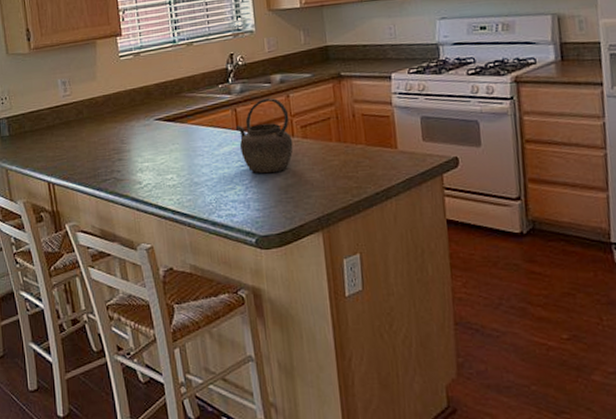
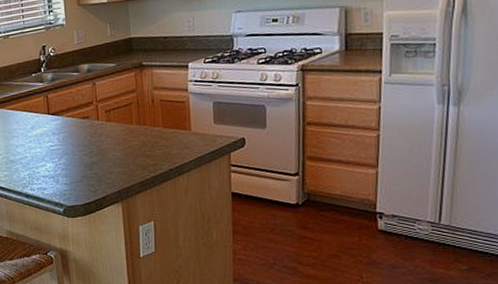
kettle: present [235,97,293,174] -> none [46,85,98,153]

